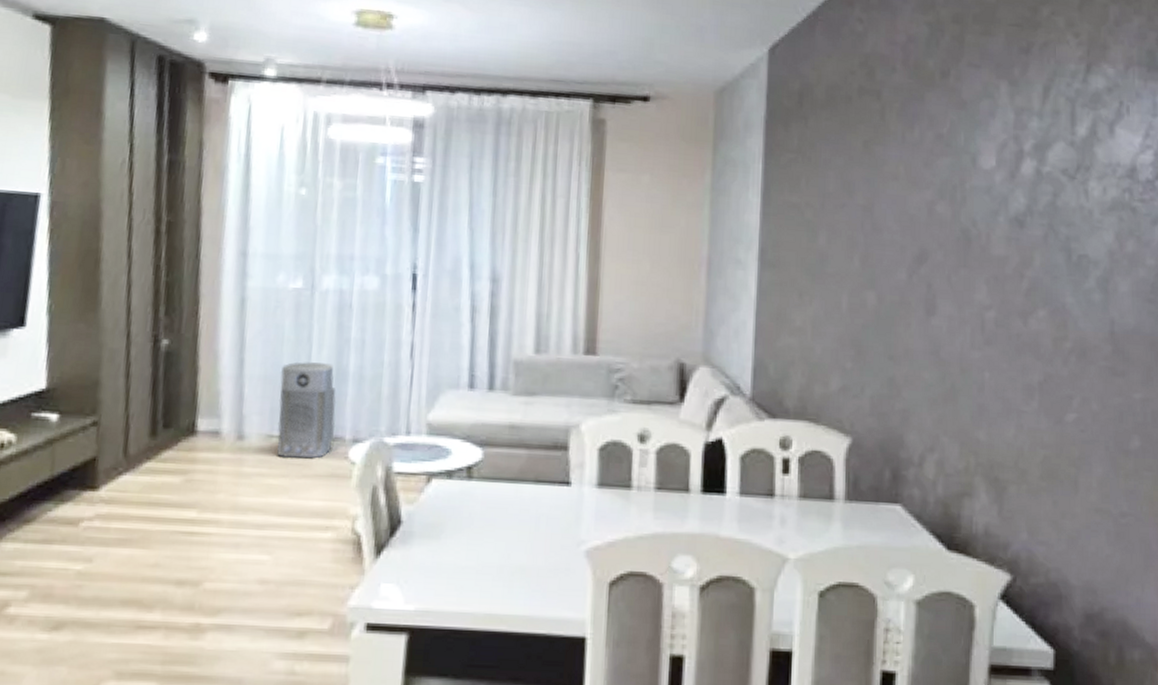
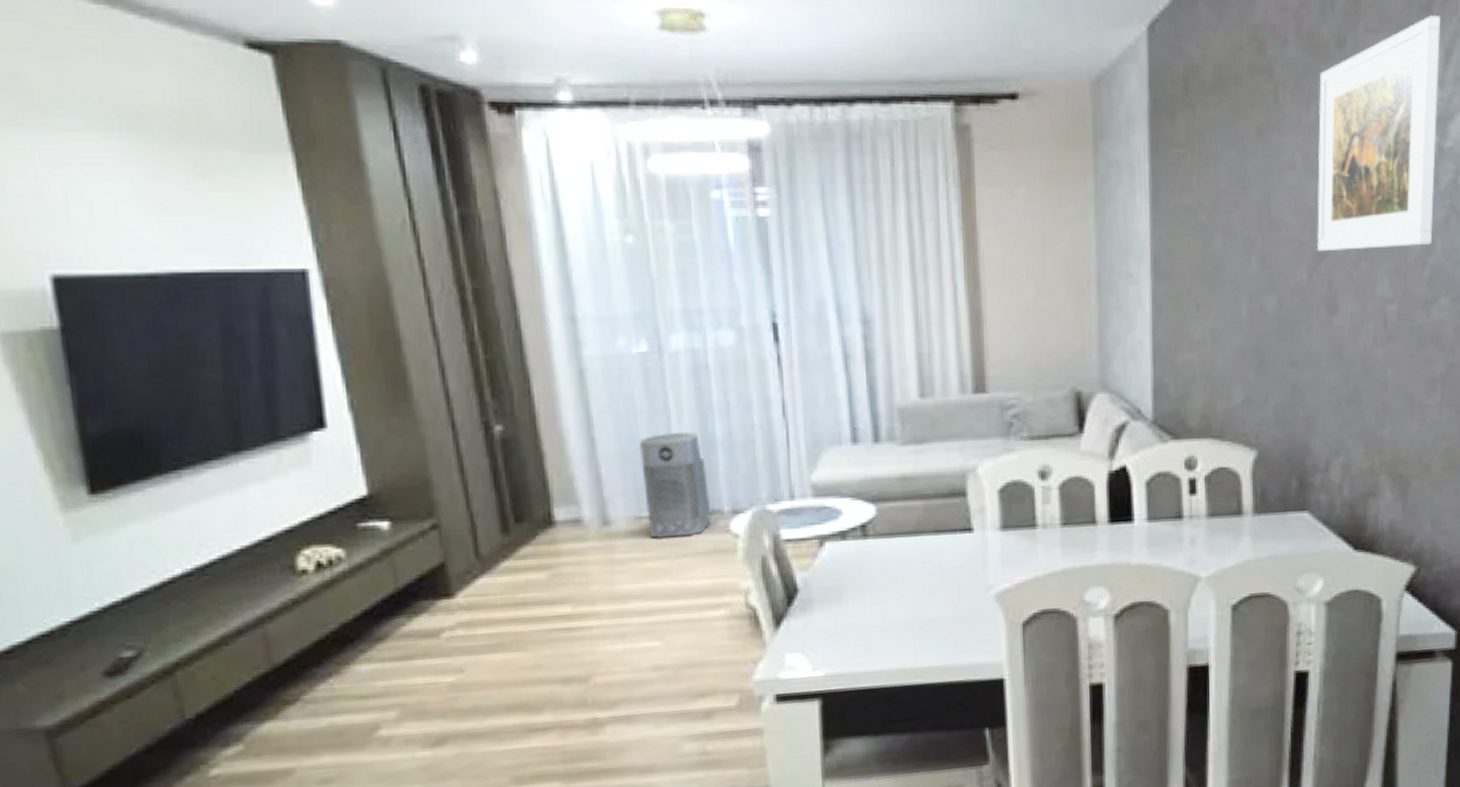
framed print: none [918,56,1039,259] -> present [1317,14,1440,252]

